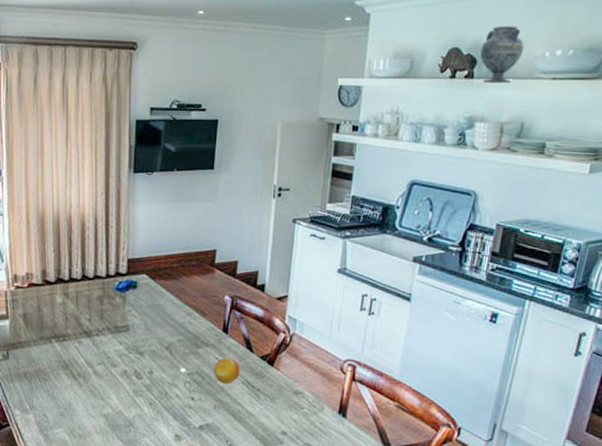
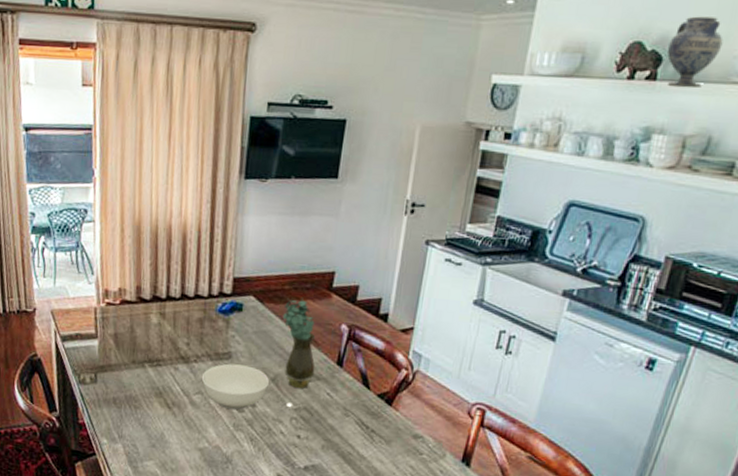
bowl: none [103,335,164,377] -> present [201,363,269,410]
vase: none [172,273,204,354] -> present [282,297,316,388]
fruit: present [213,358,240,384] -> none [323,393,354,423]

